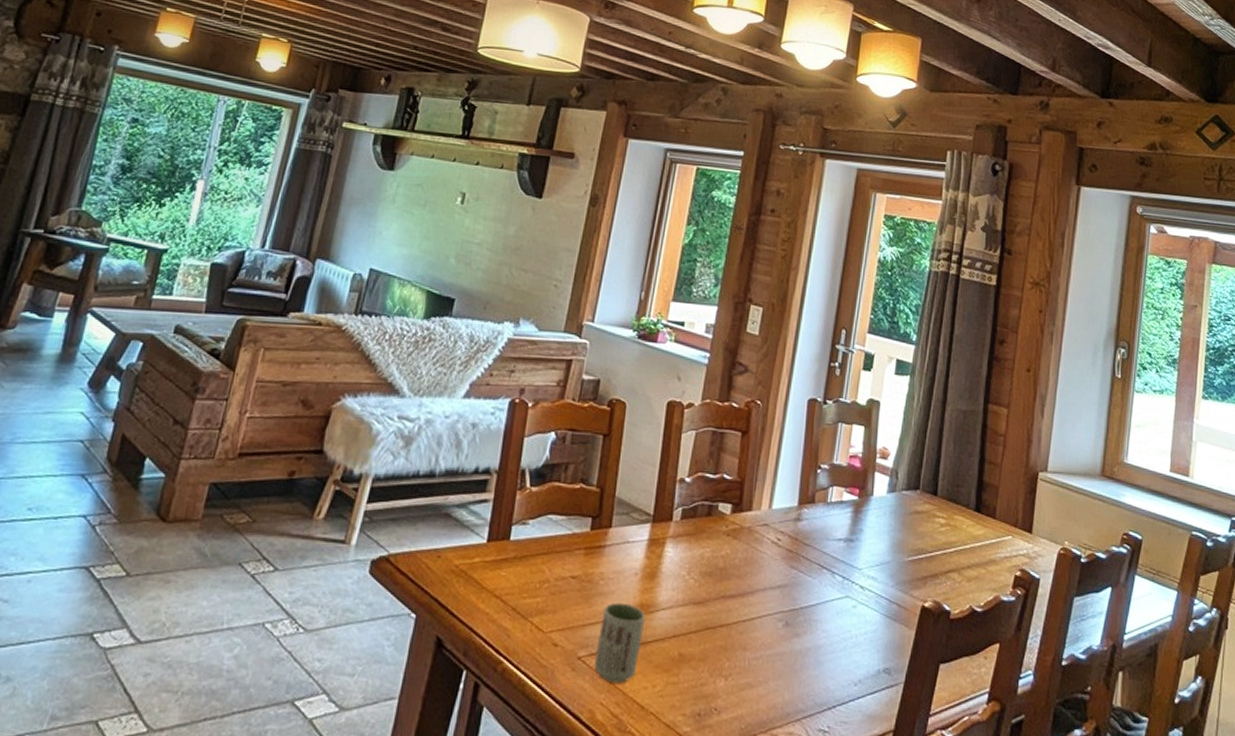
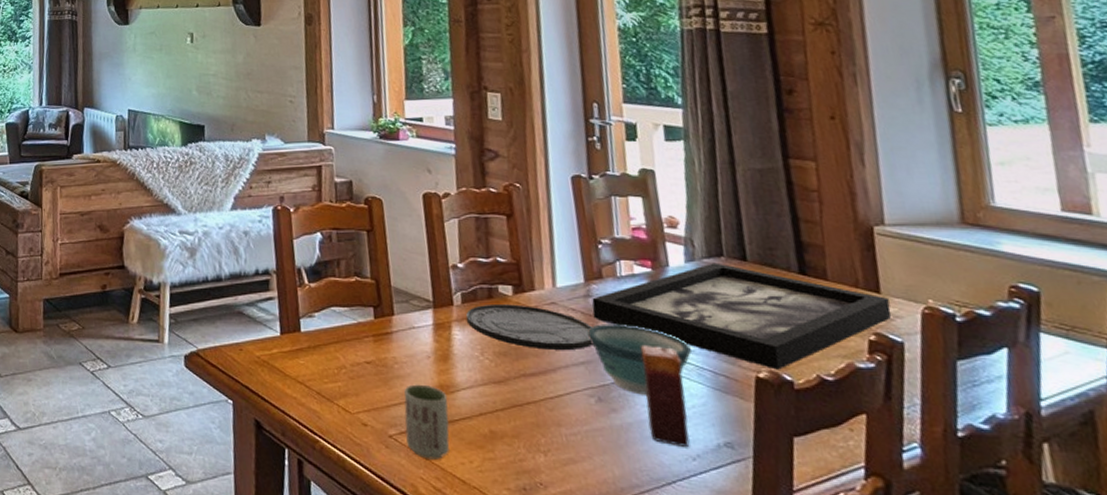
plate: none [681,522,795,573] -> present [466,304,593,350]
bowl: none [789,548,875,620] -> present [586,323,691,395]
picture frame: none [798,495,1037,600] -> present [592,262,892,370]
candle: none [824,572,865,672] -> present [640,346,690,447]

